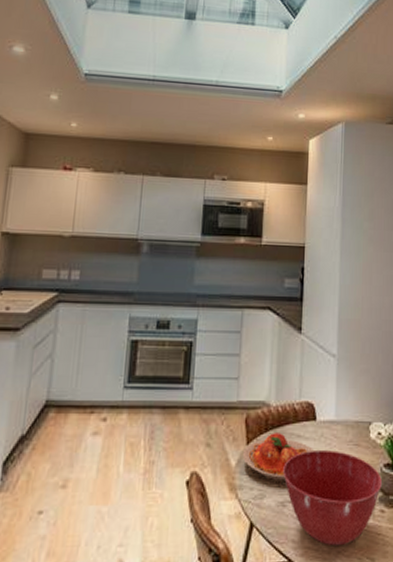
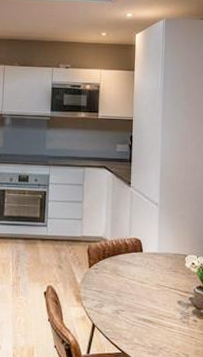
plate: present [242,433,315,481] -> none [86,260,142,295]
mixing bowl: present [283,449,382,546] -> none [117,273,195,344]

